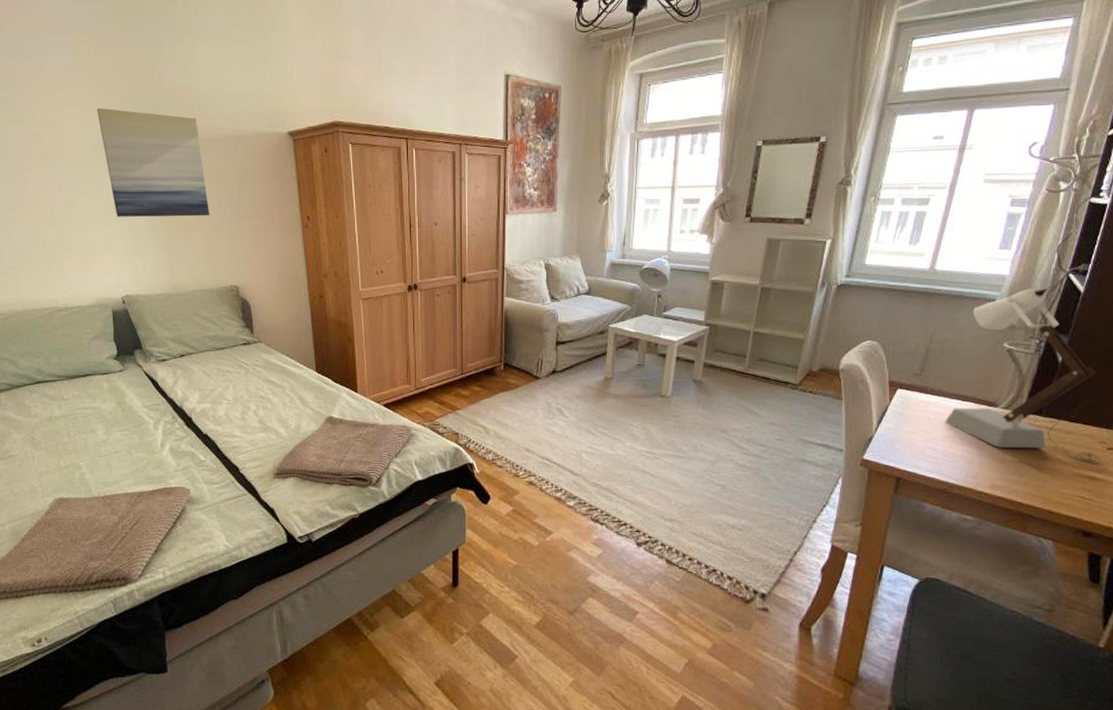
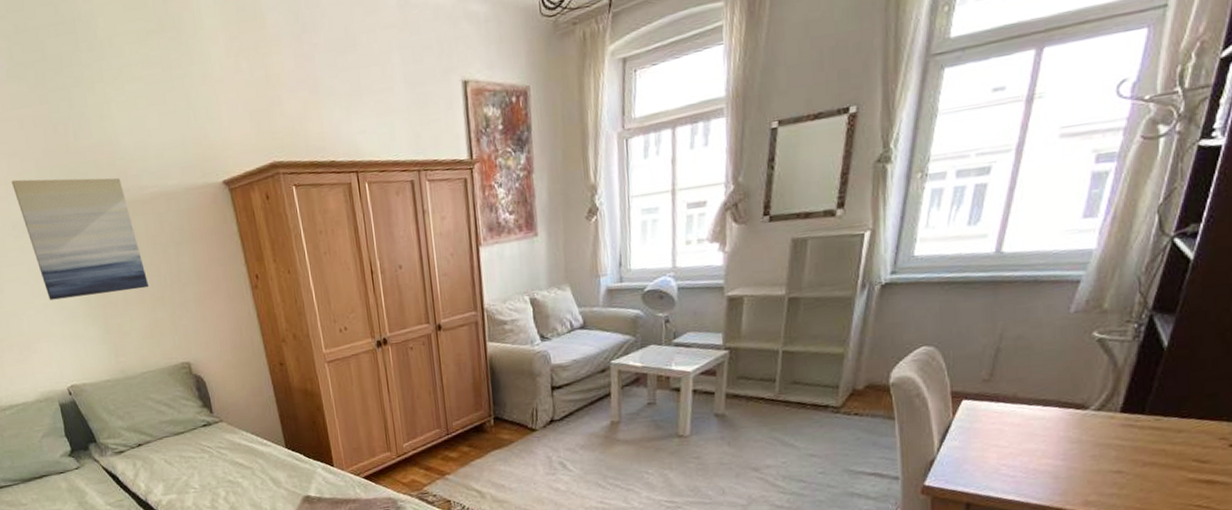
desk lamp: present [945,286,1100,464] -> none [1022,256,1221,466]

